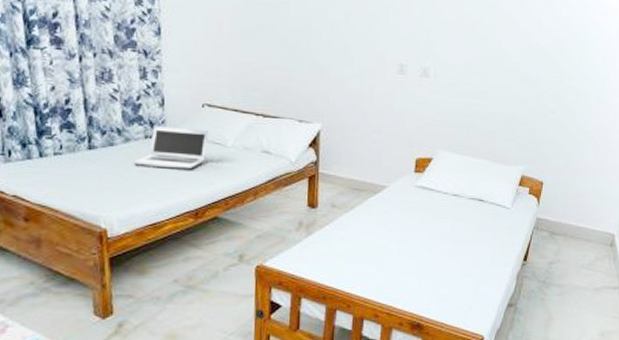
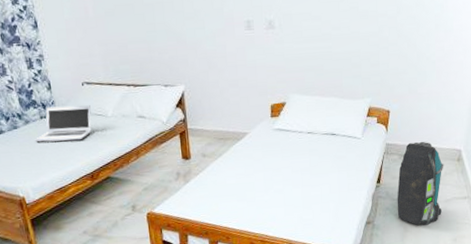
backpack: none [542,220,596,315] -> present [397,141,444,225]

